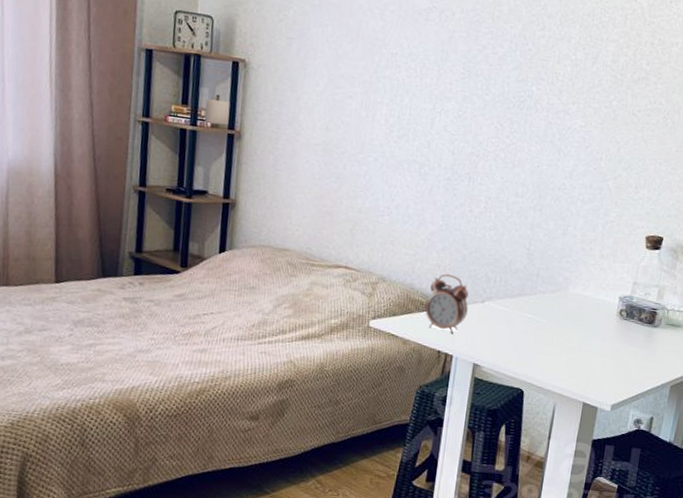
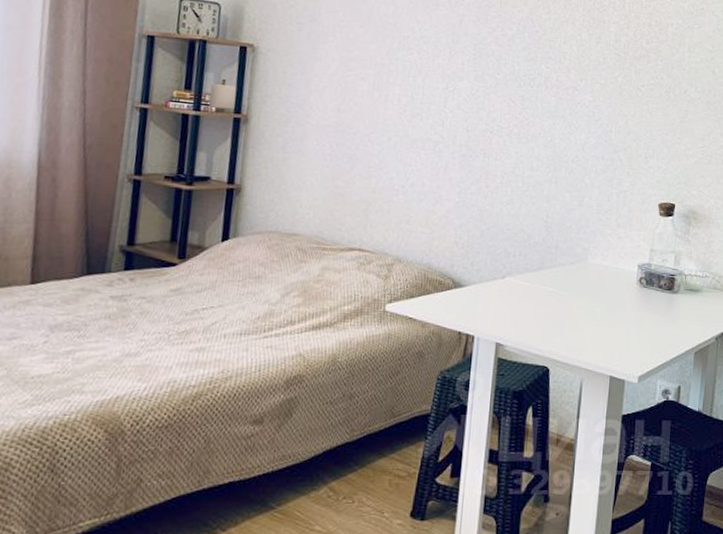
alarm clock: present [424,274,469,335] -> none [443,251,488,314]

